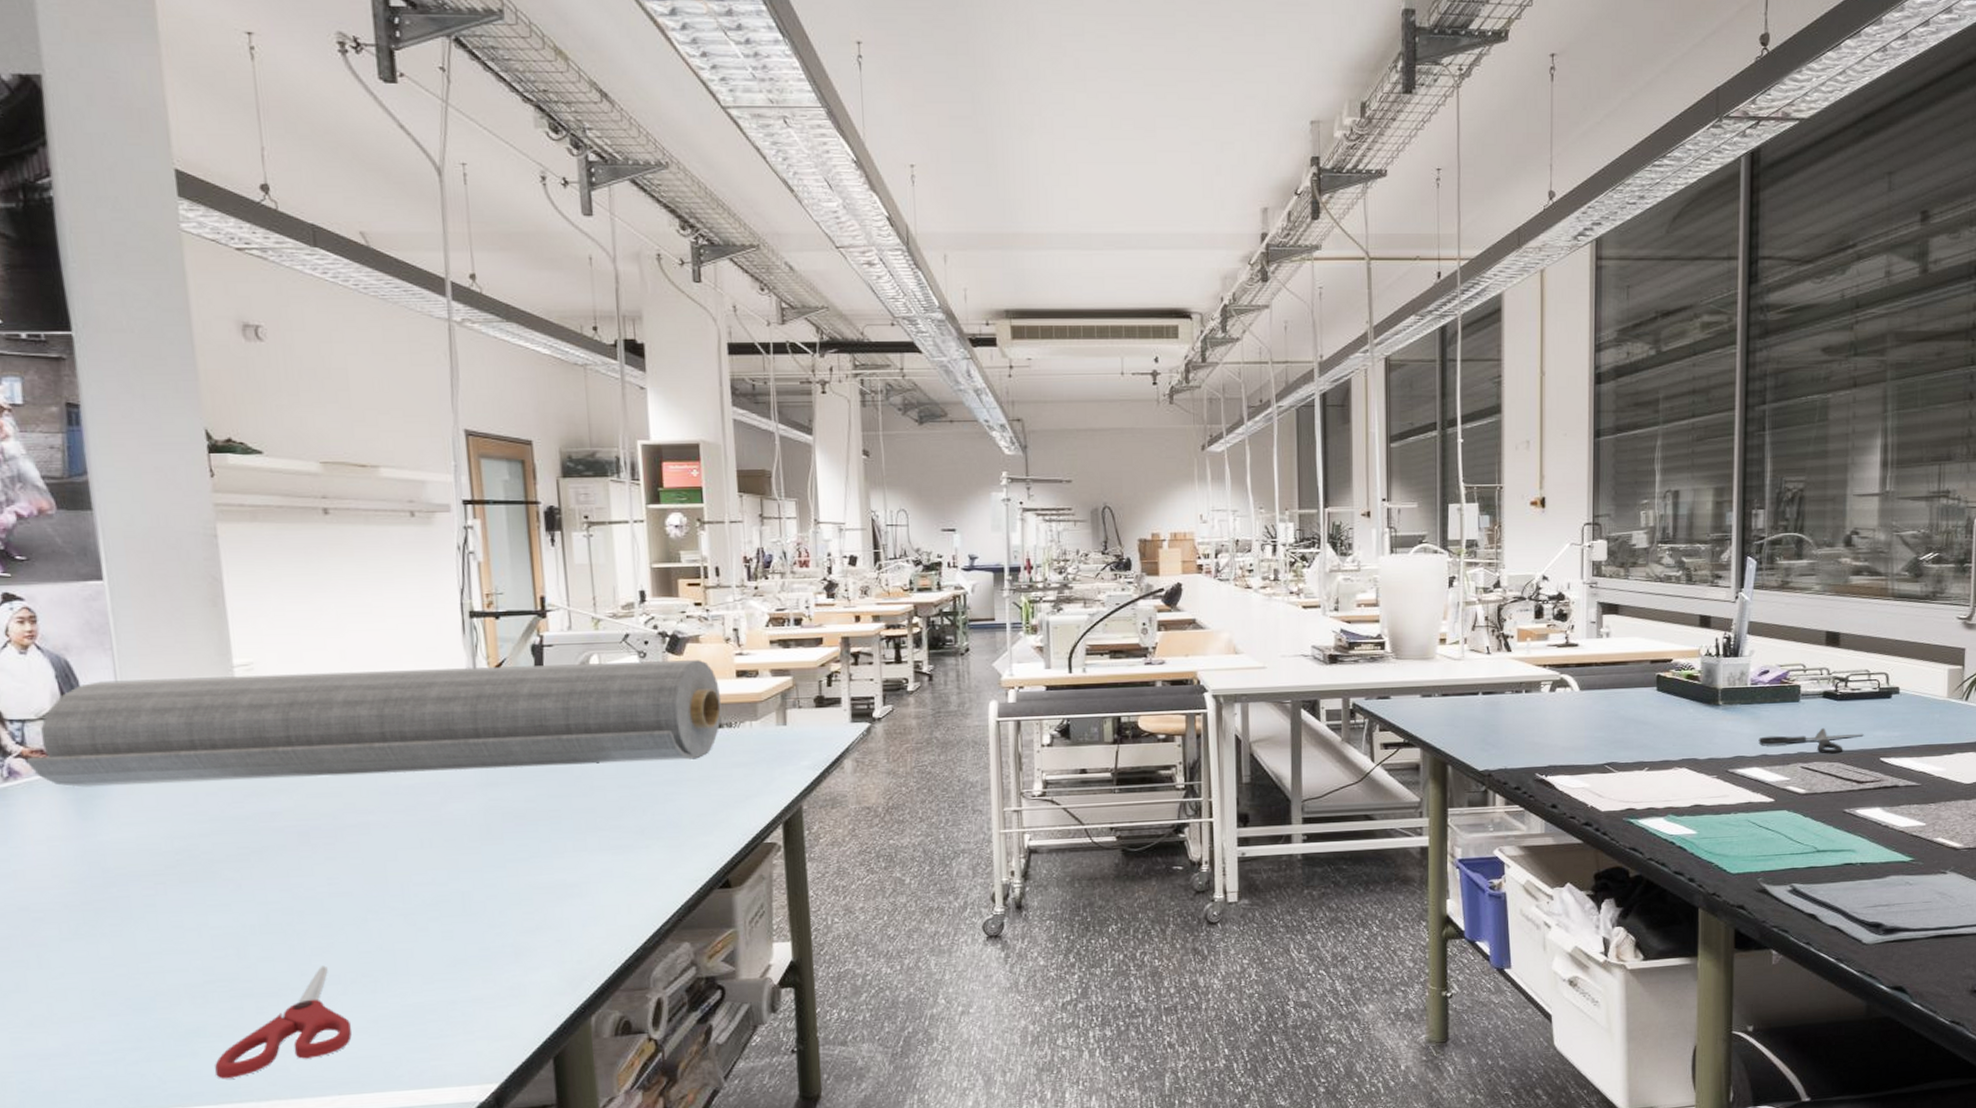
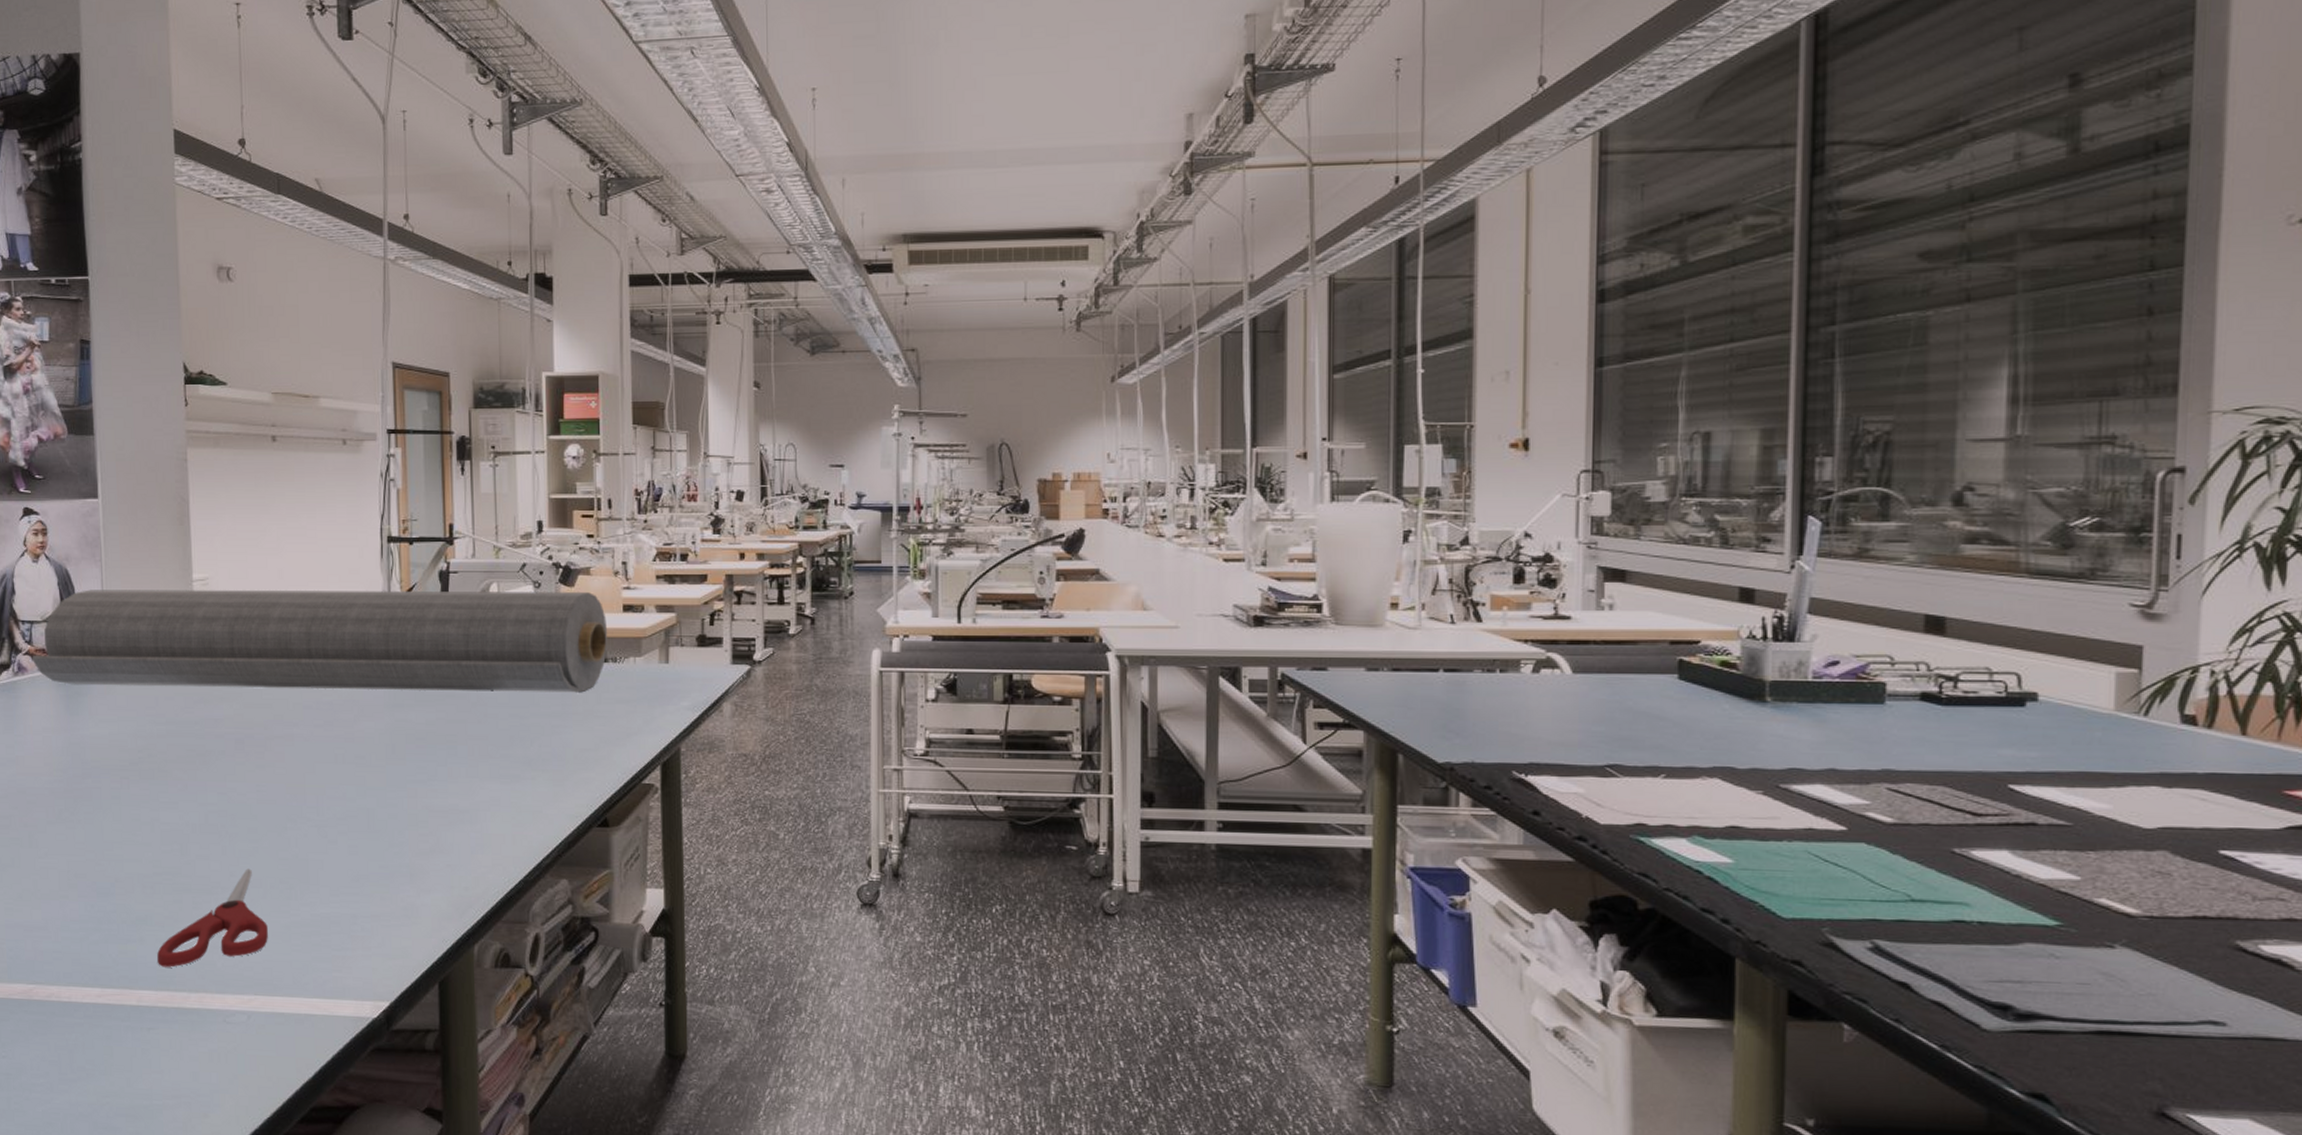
scissors: present [1758,727,1864,754] -> none [1823,739,1983,775]

